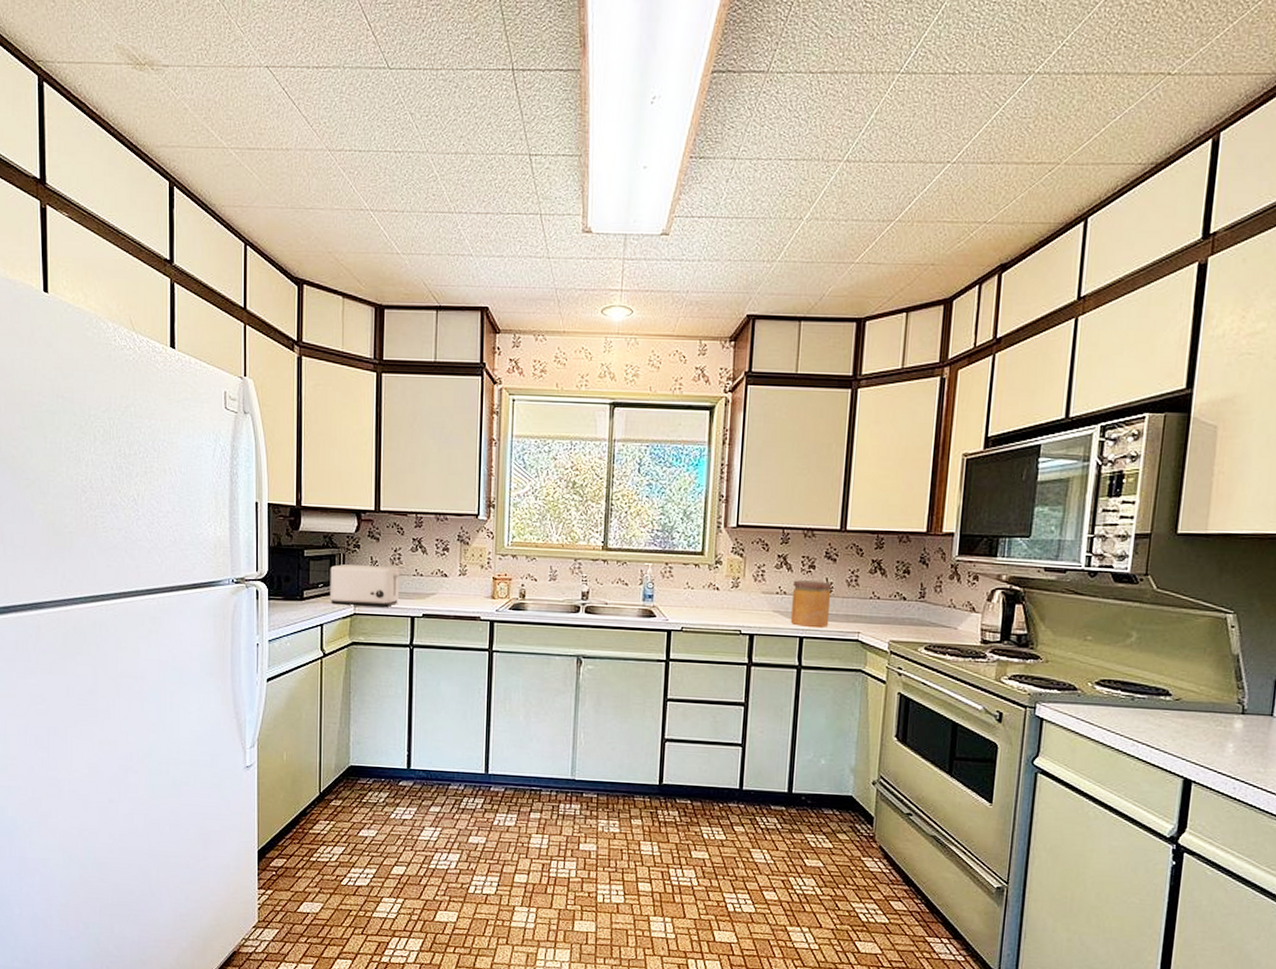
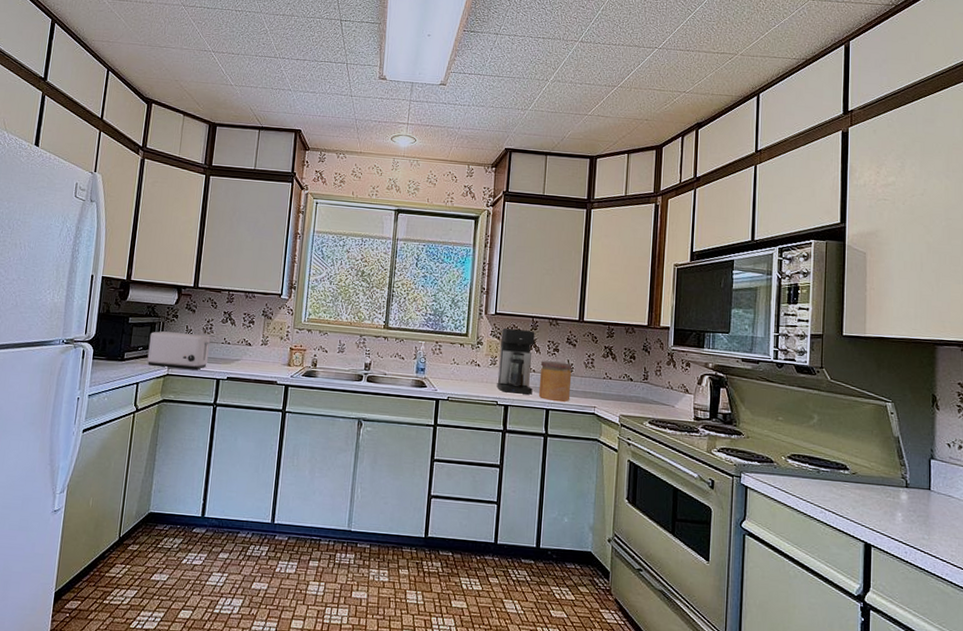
coffee maker: none [740,543,786,621] -> present [497,328,535,395]

